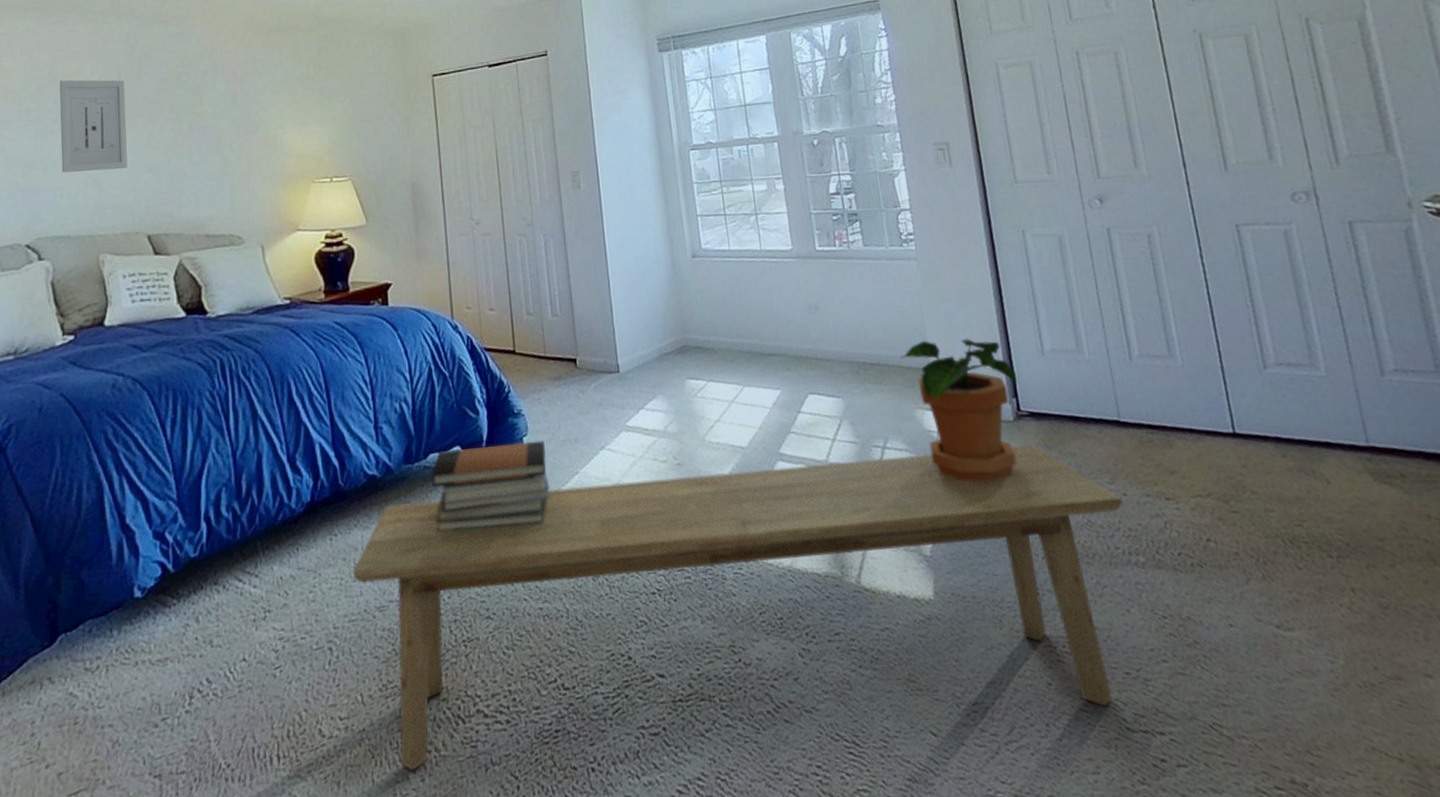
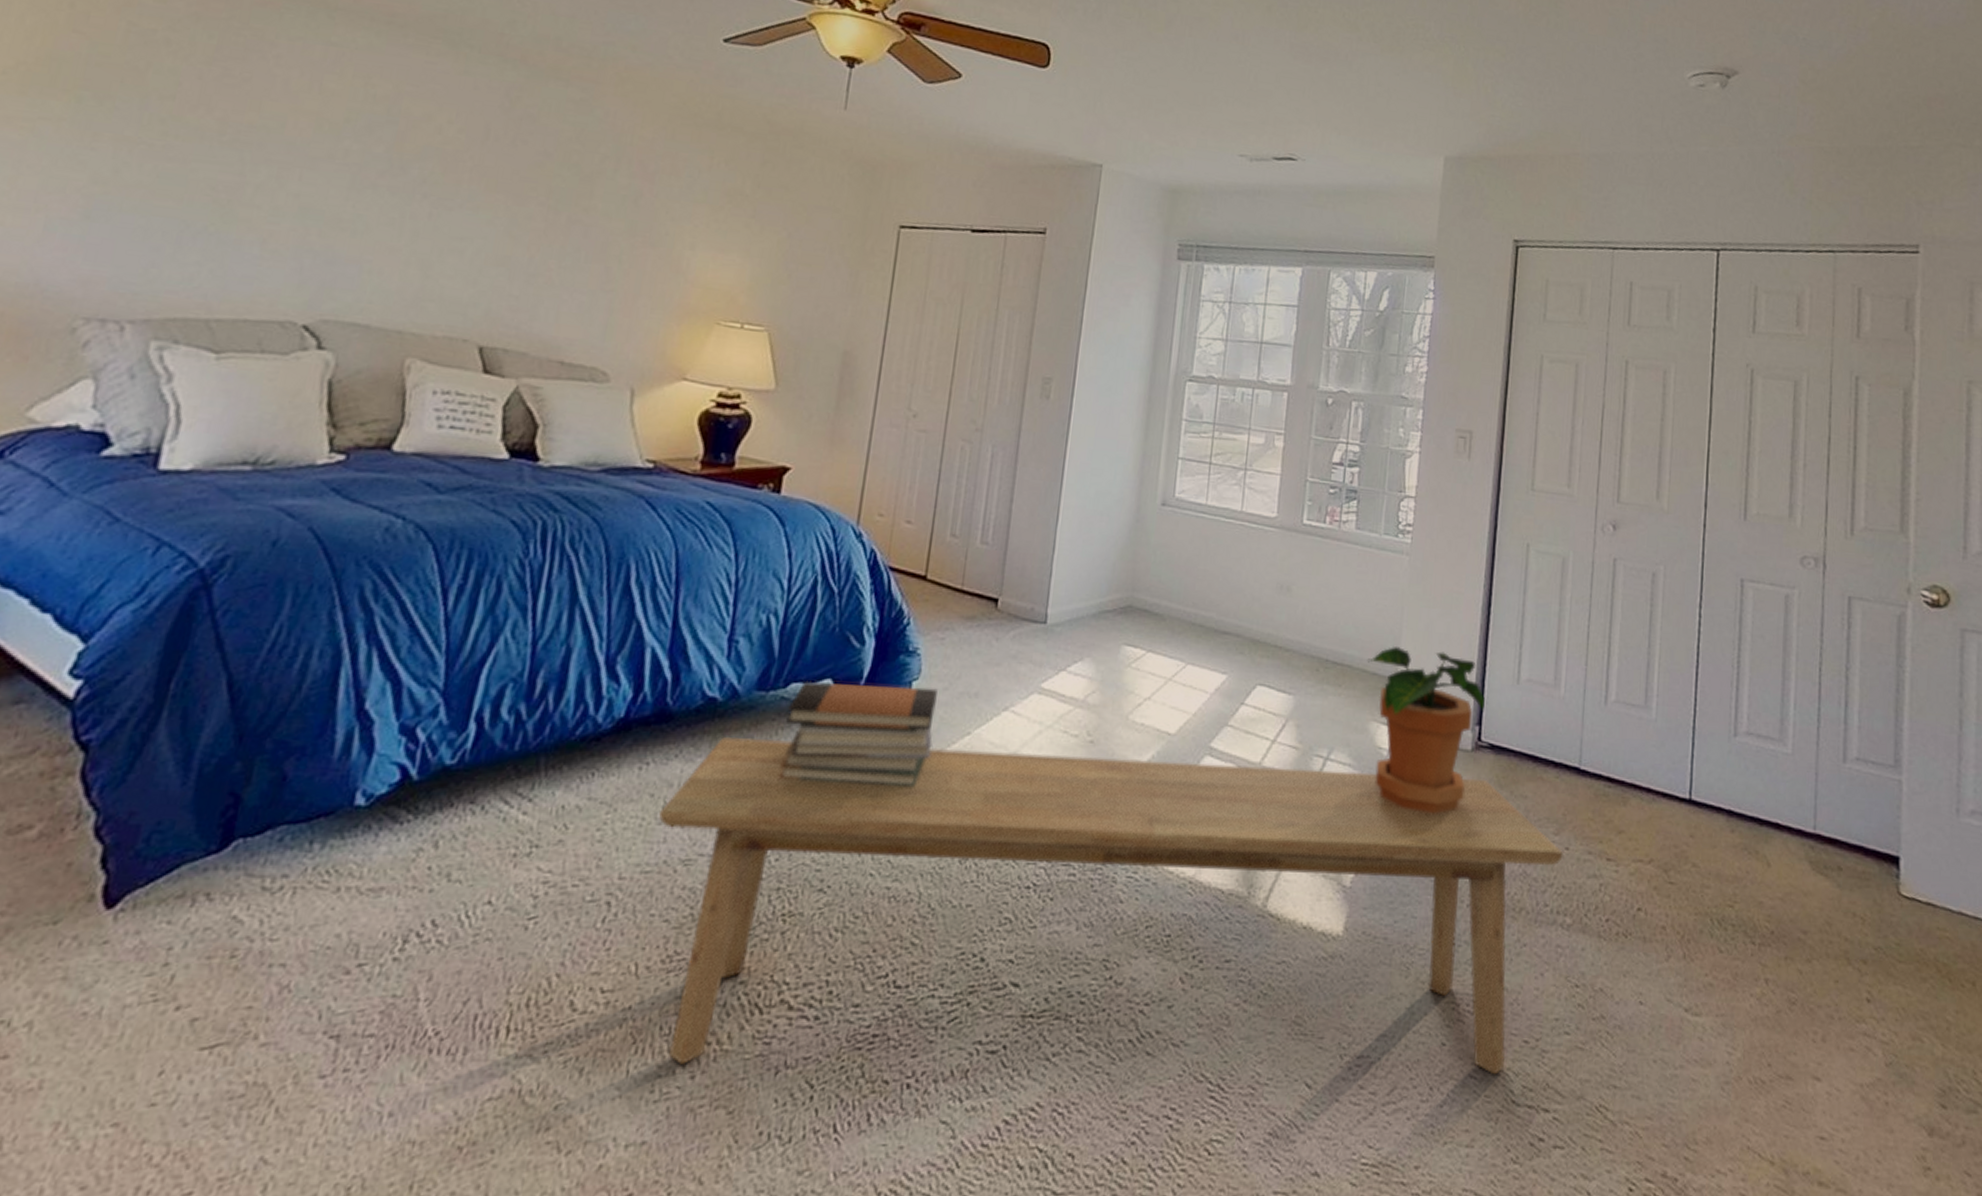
wall art: present [59,80,128,173] -> none [377,122,493,256]

